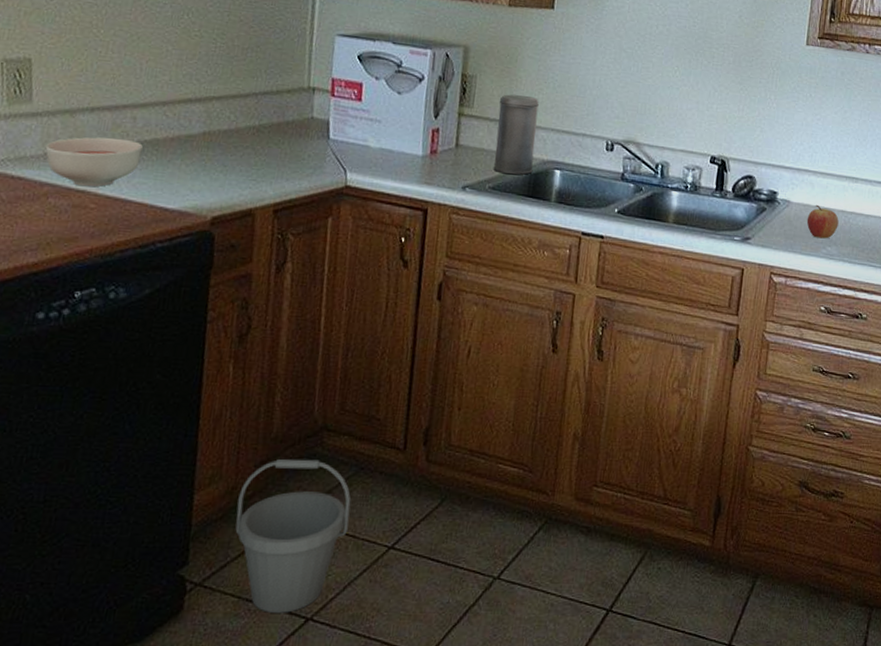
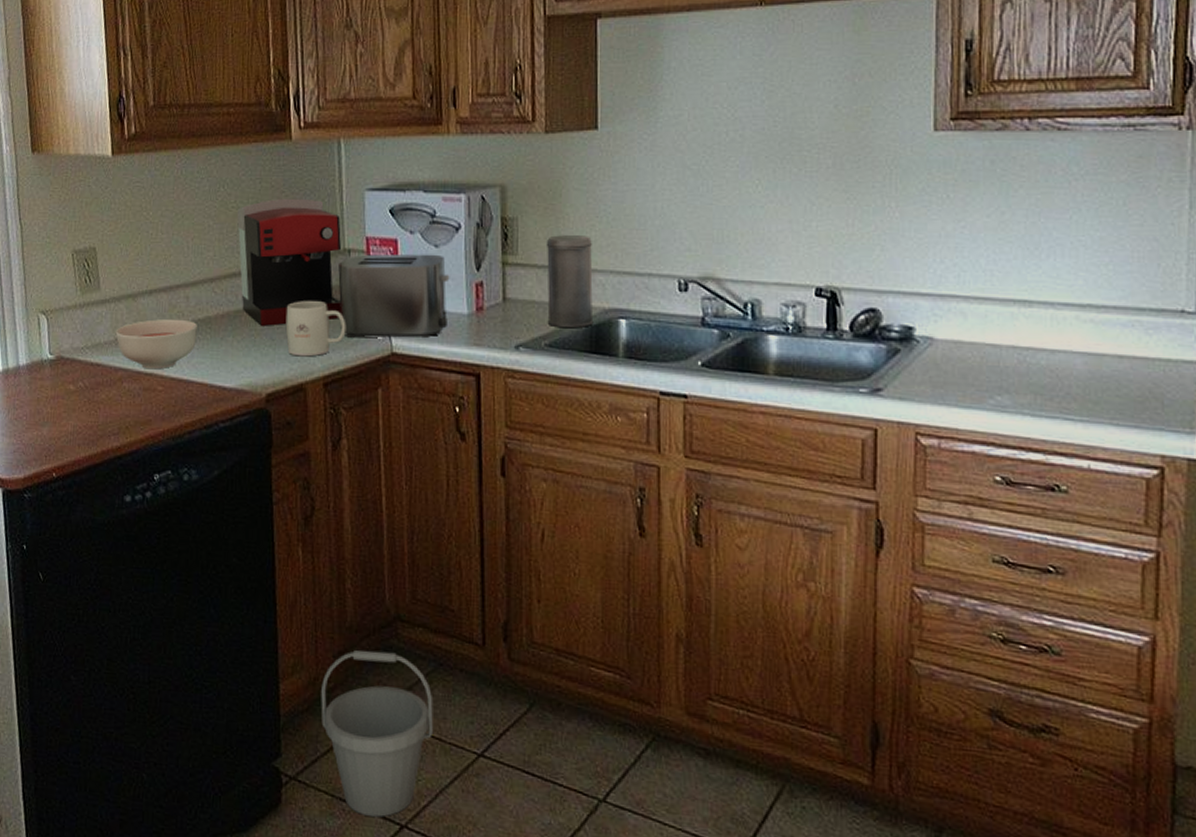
coffee maker: none [194,32,309,153] -> present [237,198,342,326]
mug: none [239,131,304,185] -> present [285,301,346,357]
toaster: none [297,93,409,175] -> present [338,254,450,339]
fruit: present [806,204,839,239] -> none [961,340,1009,385]

